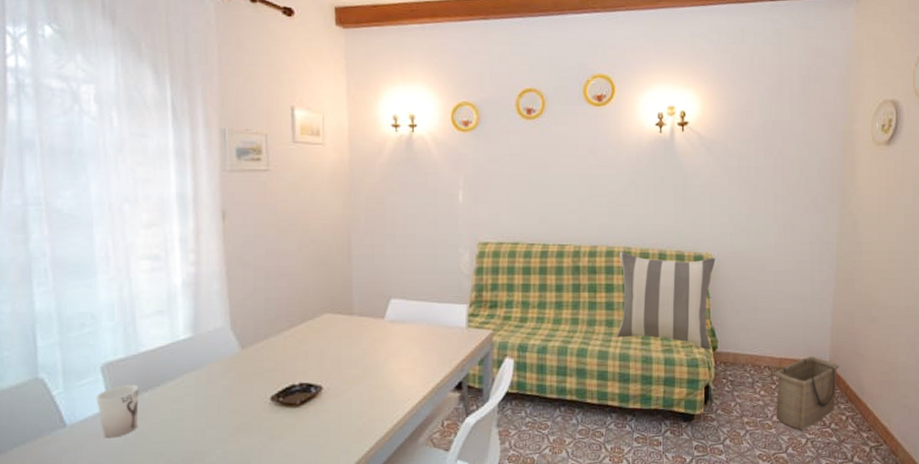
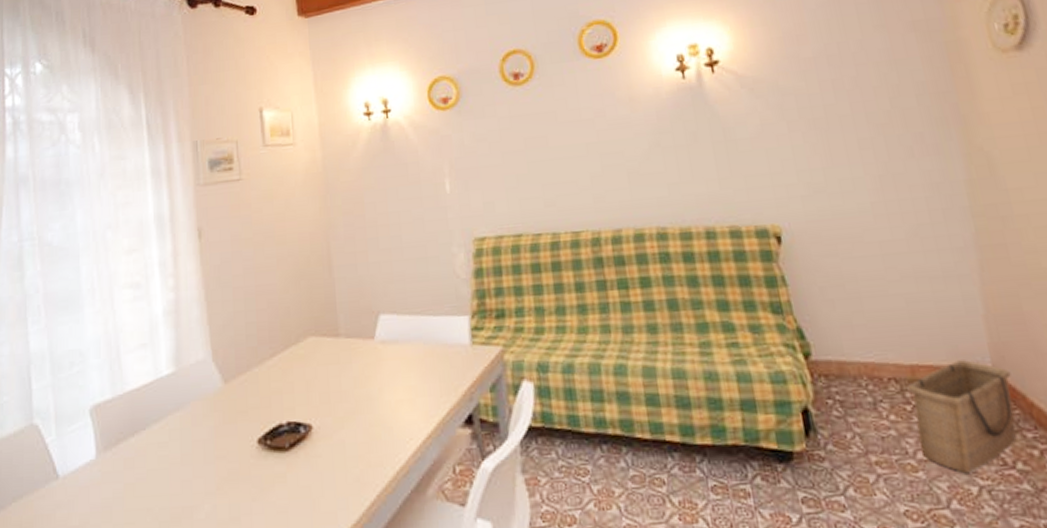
cup: present [96,384,139,438] -> none [86,429,126,491]
pillow: present [616,251,716,350] -> none [652,231,803,358]

